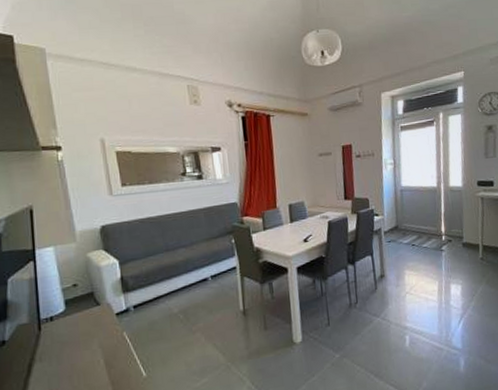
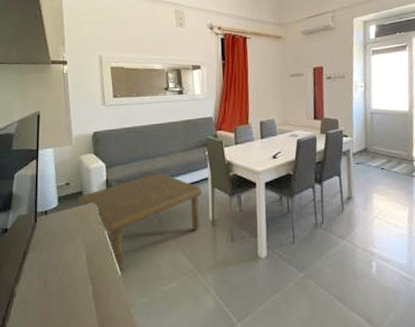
coffee table: none [88,264,231,376] -> present [77,172,202,274]

